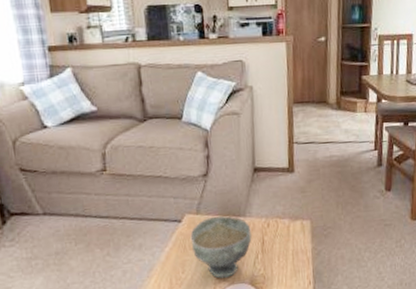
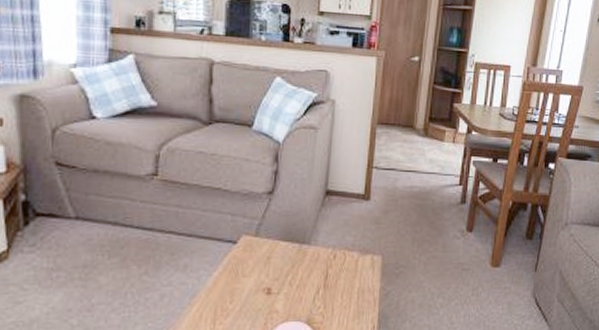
bowl: present [190,216,252,279] -> none [244,242,315,313]

